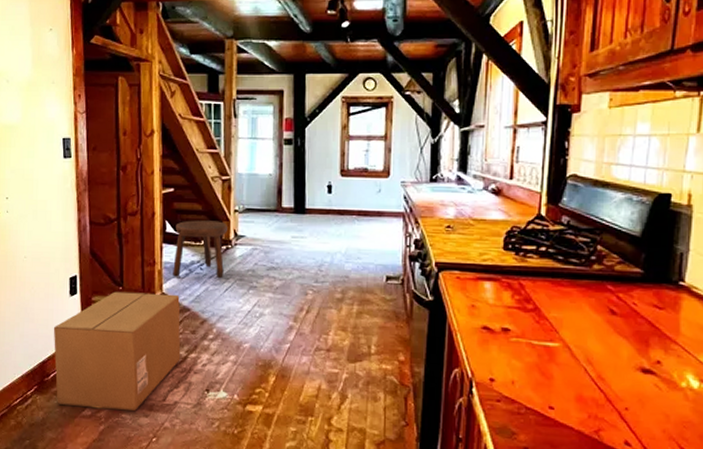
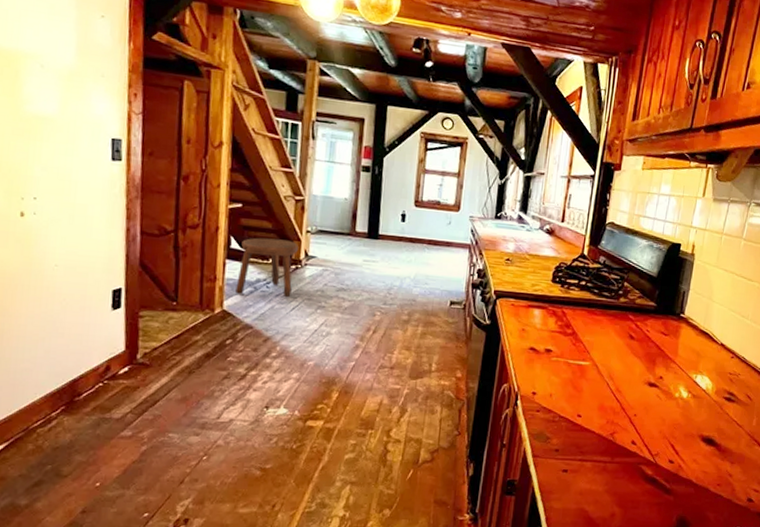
box: present [53,291,181,412] -> none [88,306,242,431]

